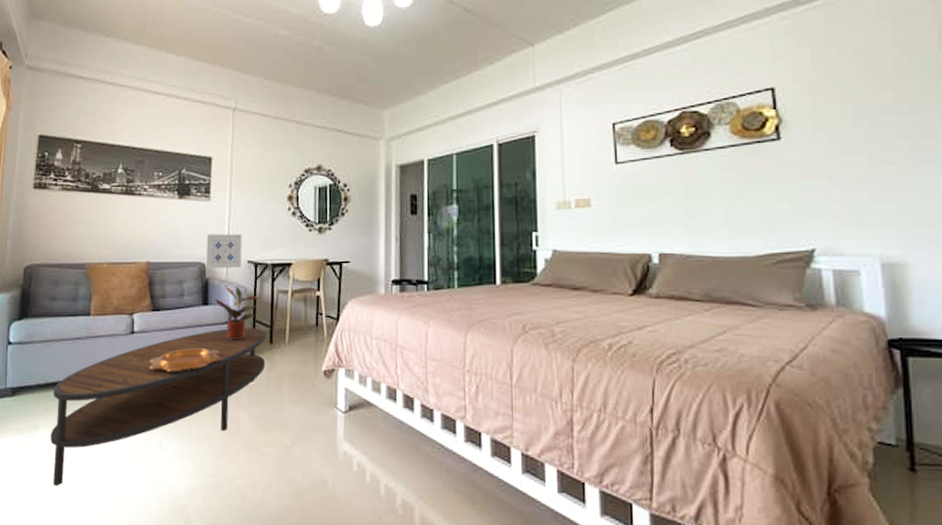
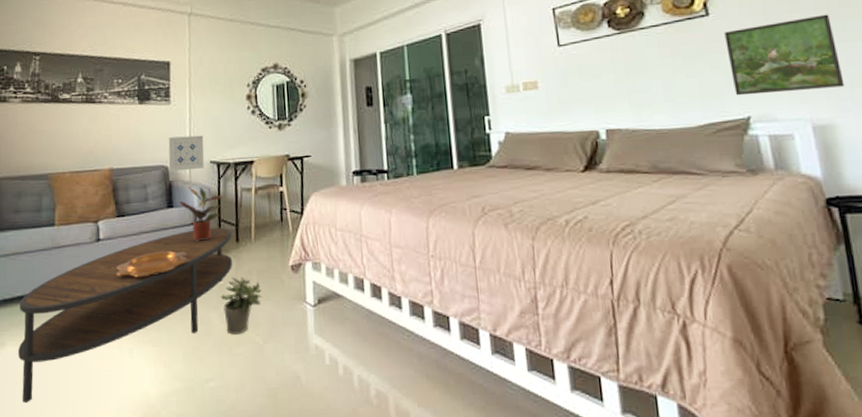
potted plant: none [251,377,293,435] -> present [220,276,262,335]
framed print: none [795,145,921,227] -> present [724,14,845,96]

